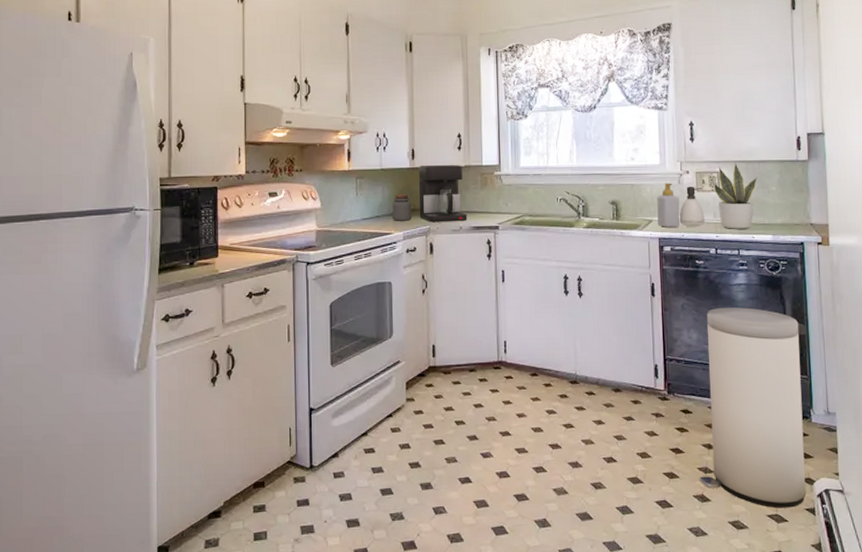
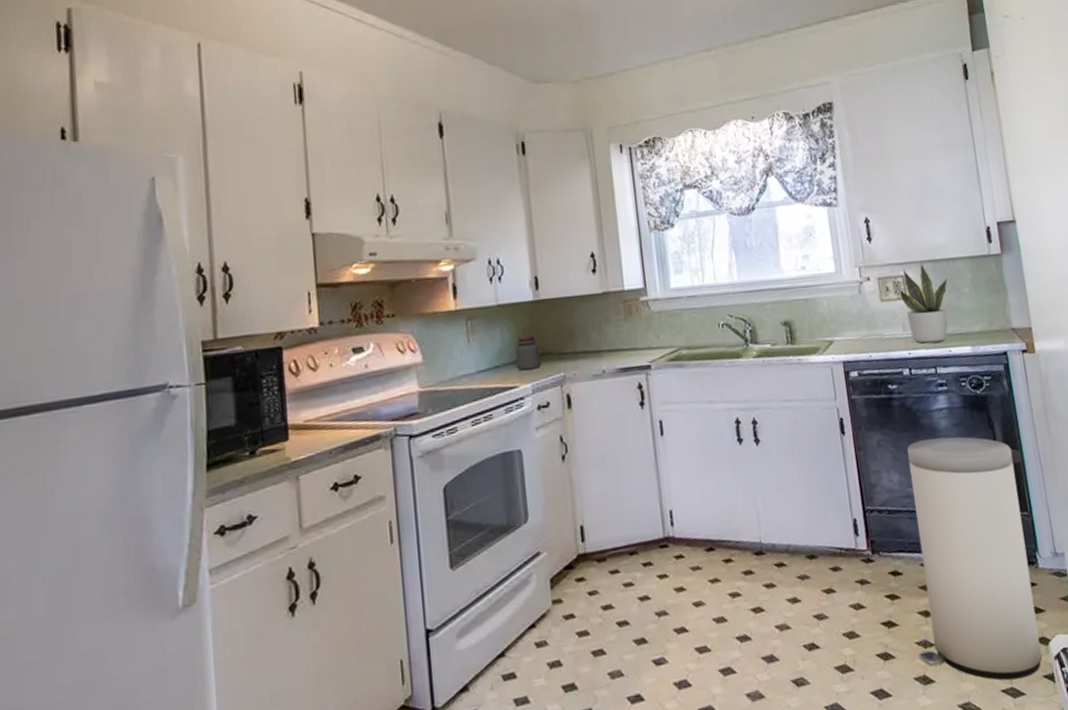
coffee maker: present [418,164,468,223] -> none [545,291,612,369]
soap bottle: present [657,183,681,227] -> none [836,293,866,348]
soap dispenser: present [679,186,705,228] -> none [863,295,894,346]

